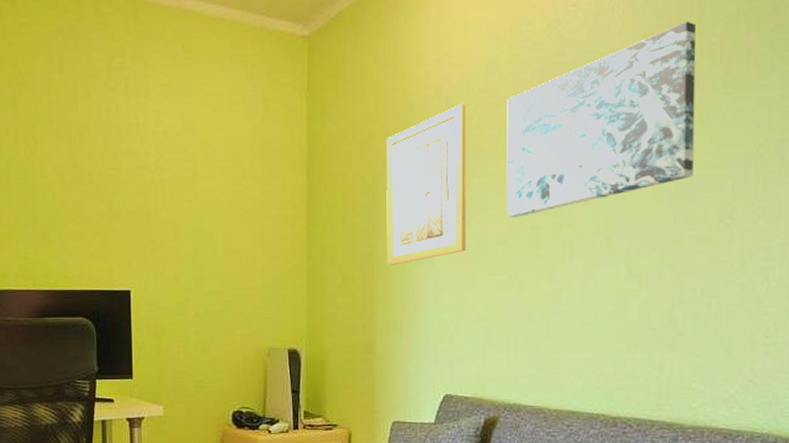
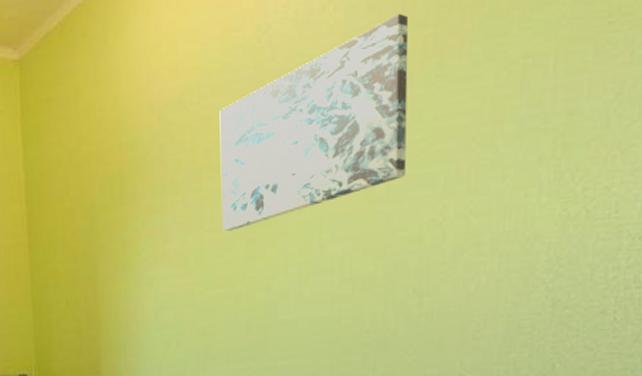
wall art: present [386,103,467,265] -> none [102,118,183,287]

